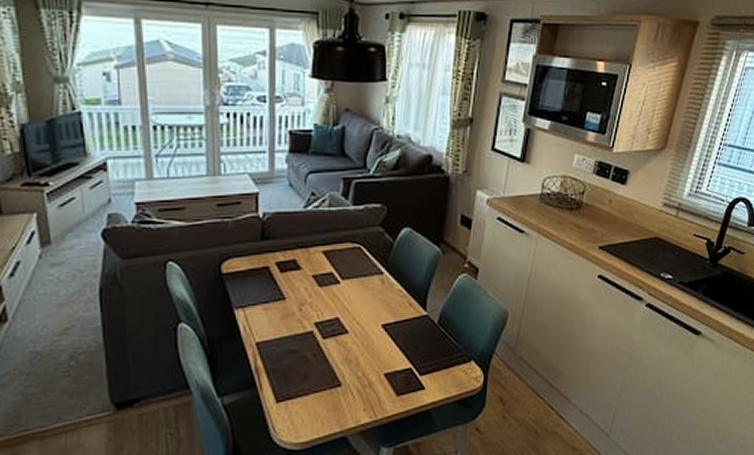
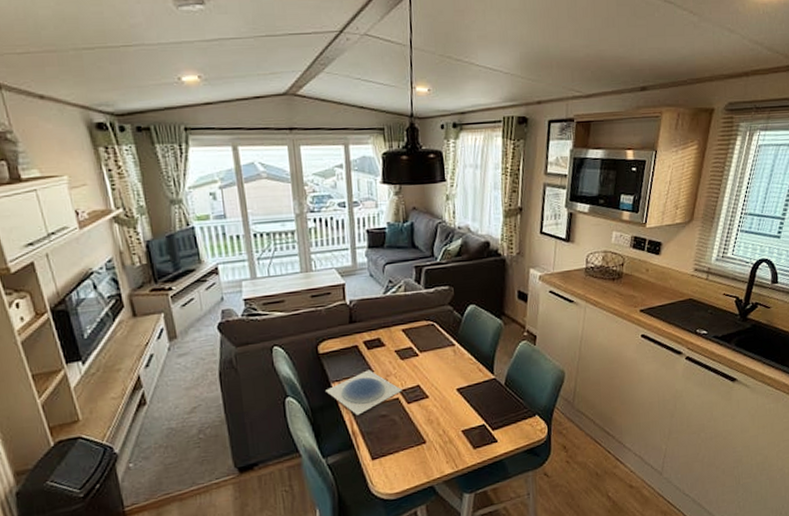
plate: none [227,296,318,349] -> present [326,370,402,415]

